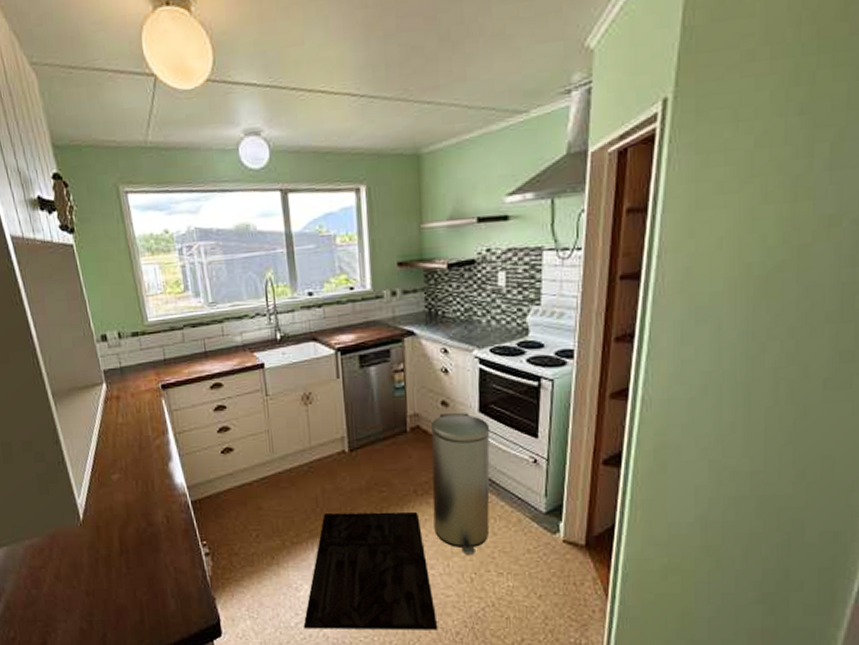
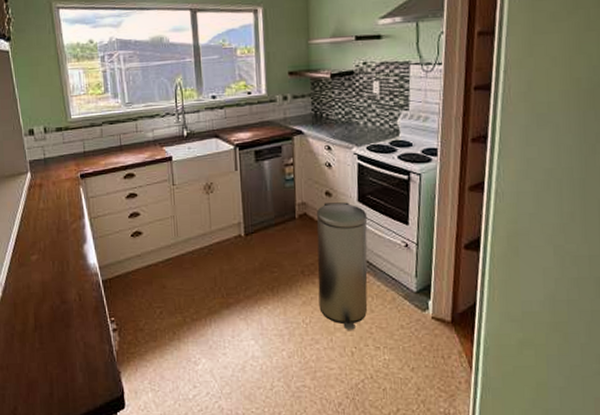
floor mat: present [303,511,438,630] -> none [200,290,323,402]

